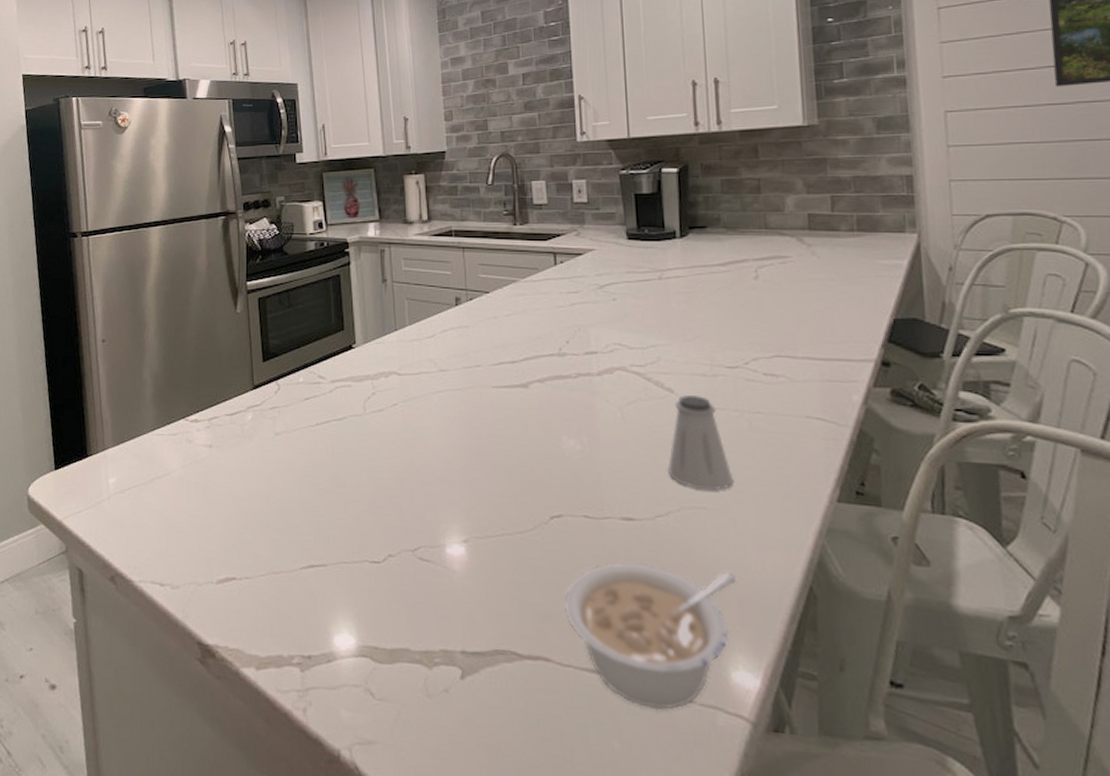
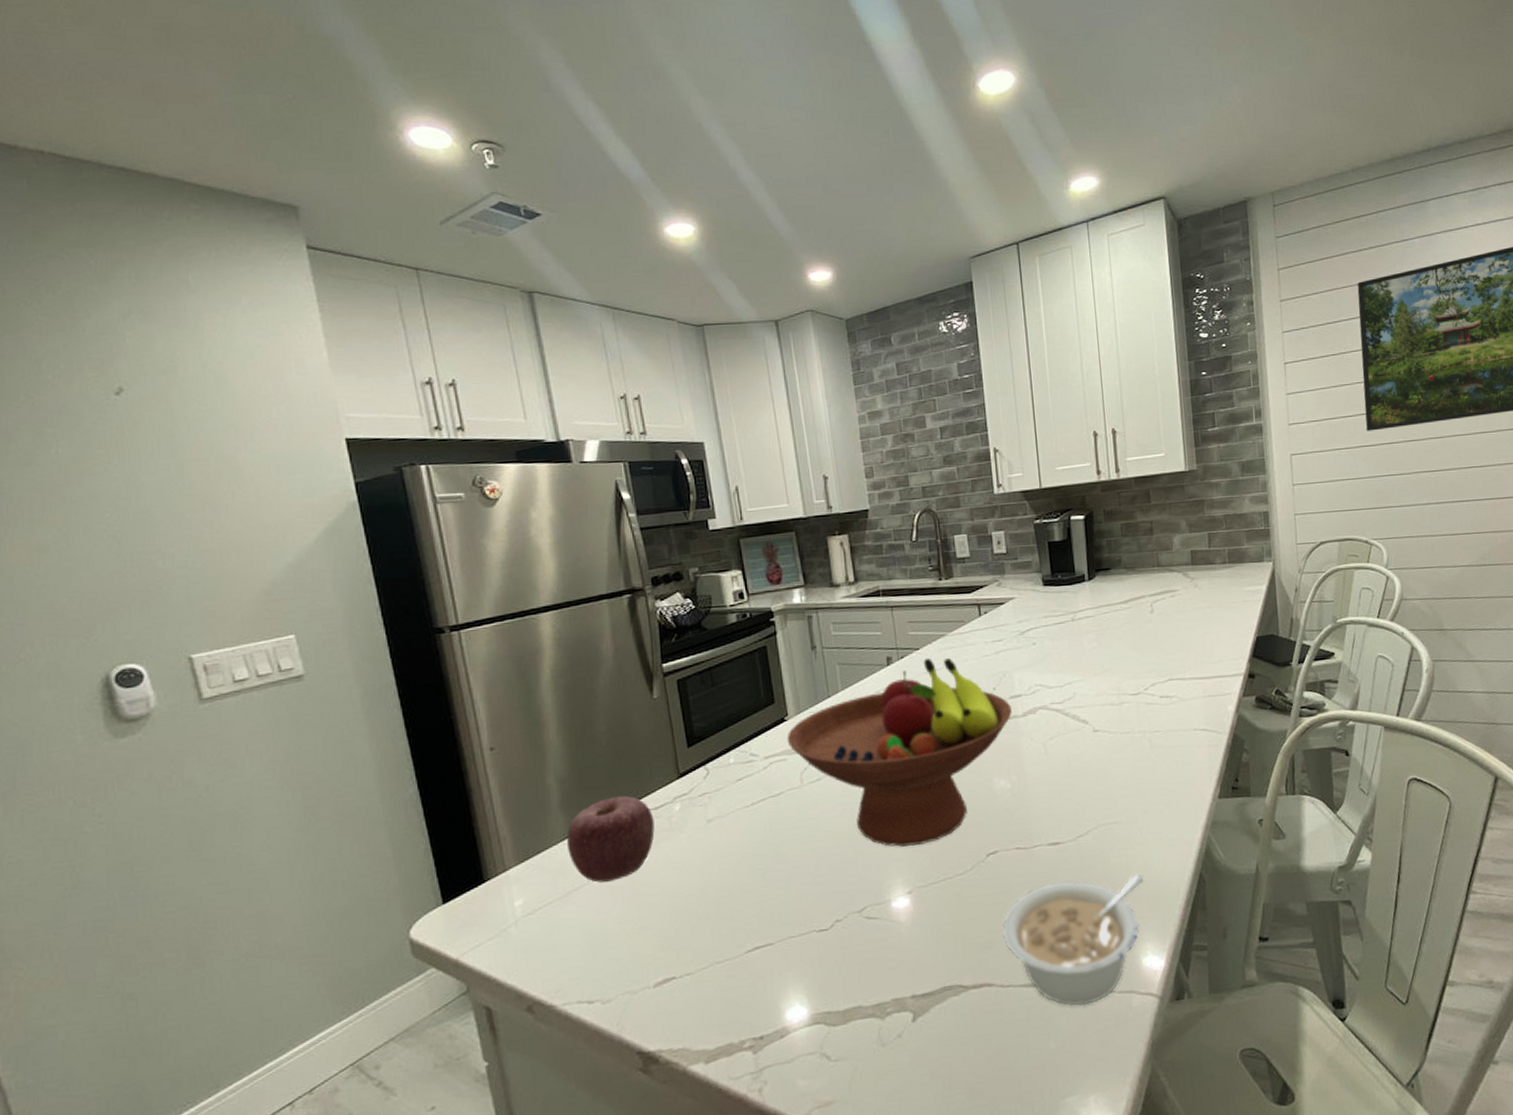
apple: none [155,398,229,476] -> present [567,795,655,883]
fruit bowl: none [353,302,586,494] -> present [786,657,1012,847]
saltshaker: present [668,395,734,491] -> none [1086,723,1139,808]

